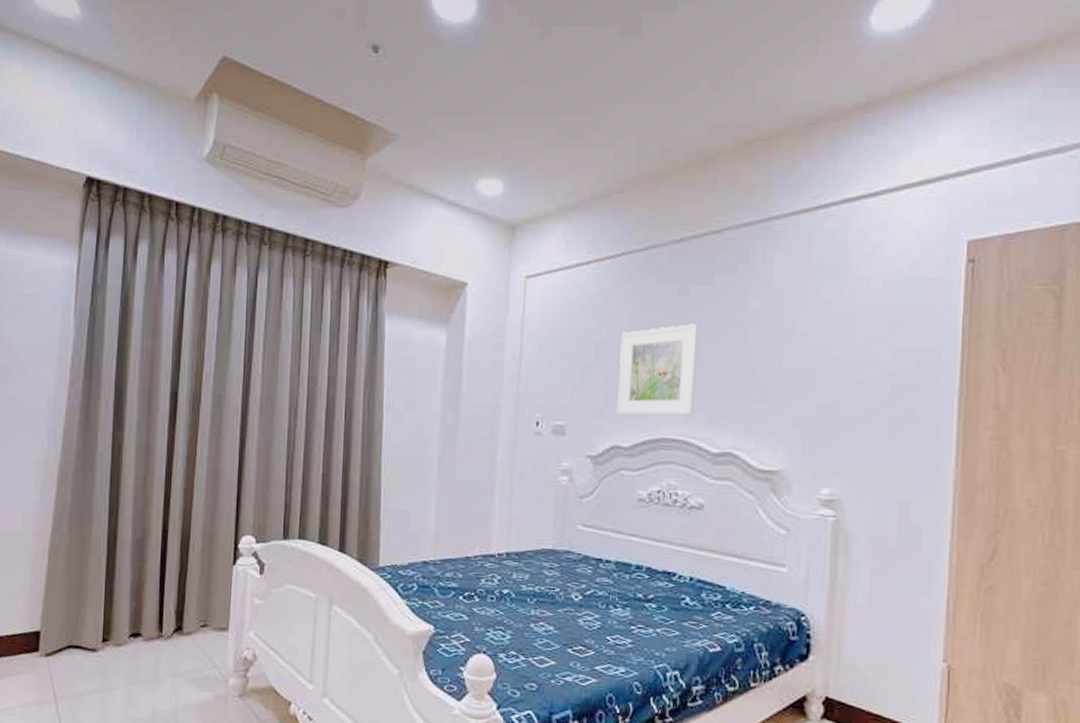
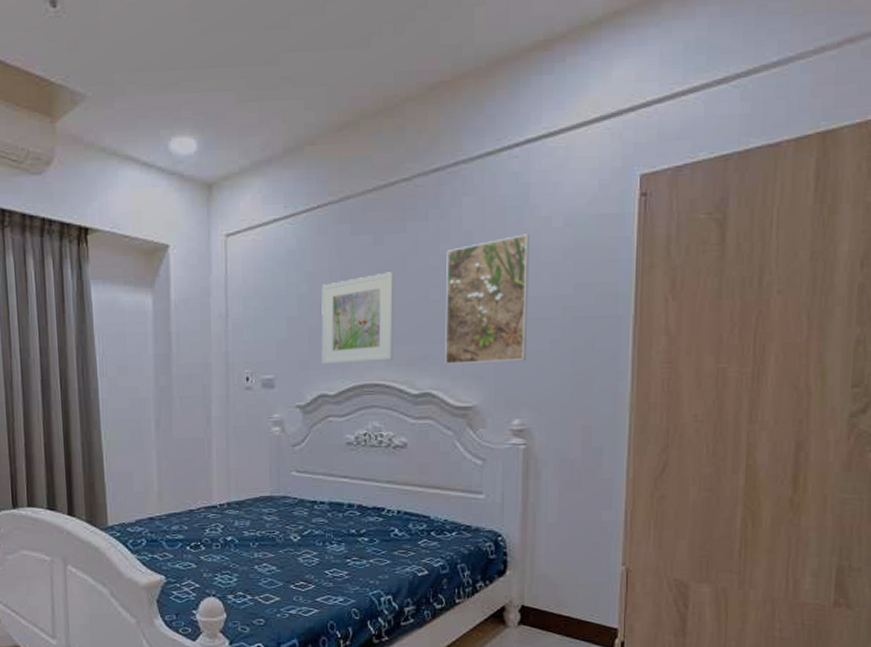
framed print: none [749,294,845,427] -> present [445,234,529,365]

